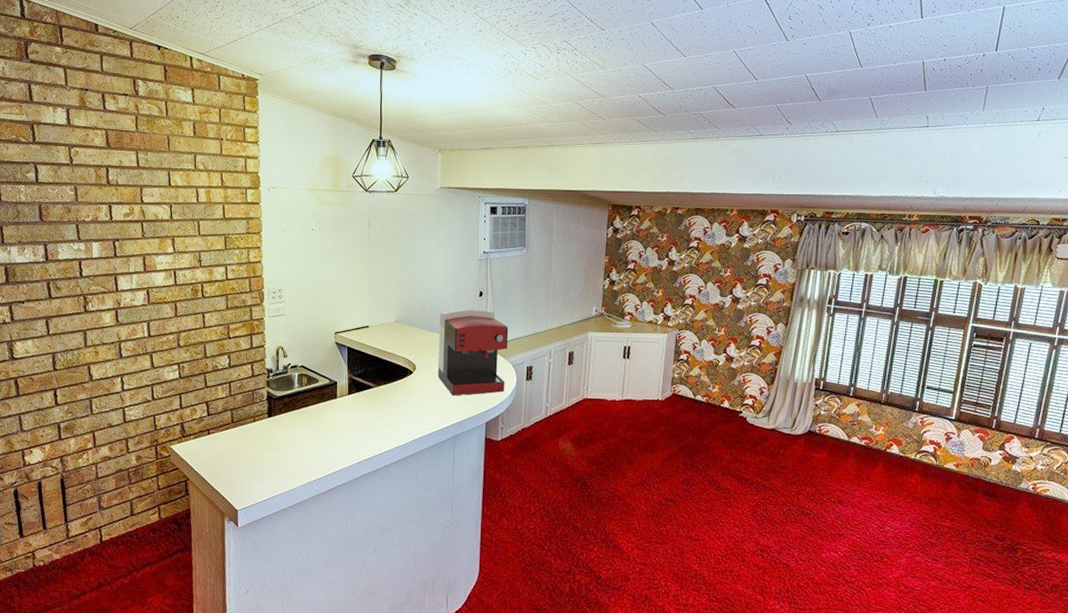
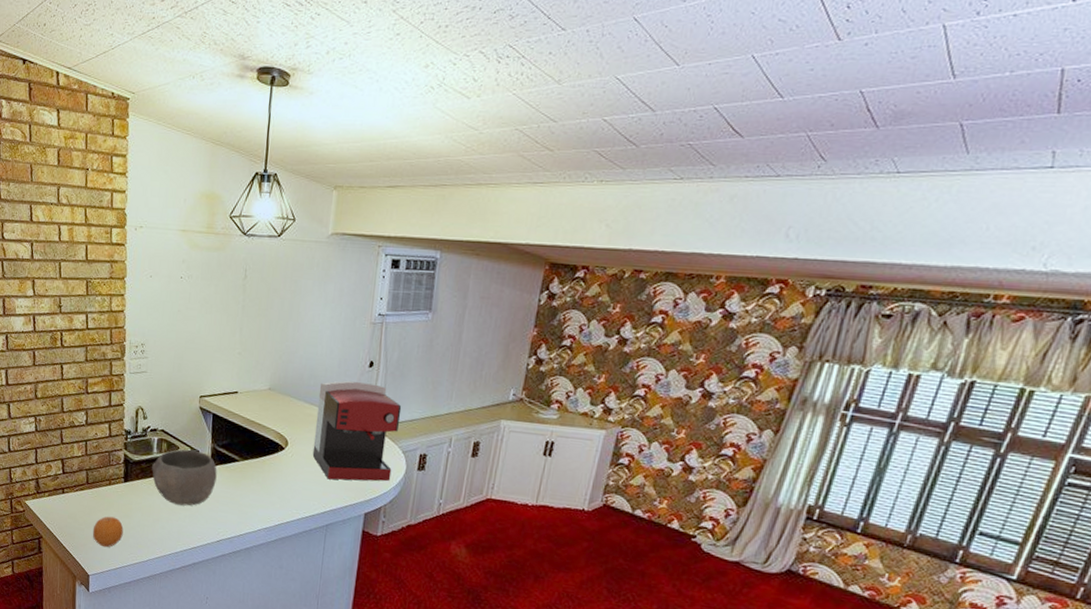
fruit: none [239,451,269,482] -> present [92,516,124,548]
bowl: none [293,381,355,433] -> present [151,449,217,506]

